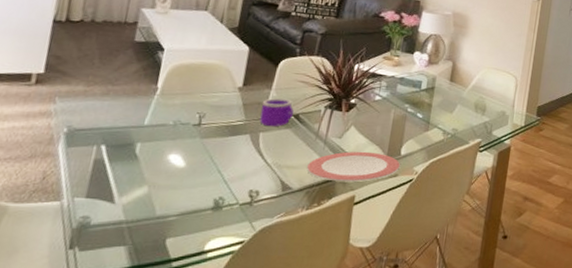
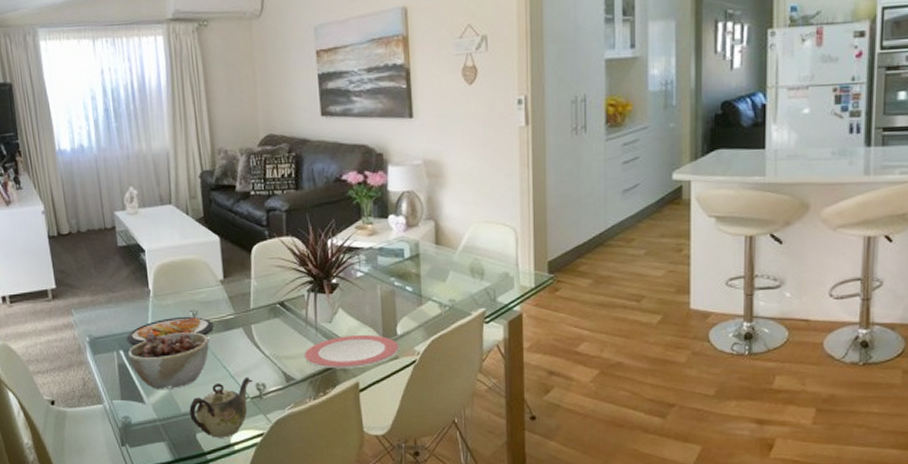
bowl: none [109,129,210,191] -> present [127,332,209,390]
dish: none [113,117,220,142] -> present [126,317,214,346]
teapot: none [164,182,246,244] -> present [189,376,252,438]
mug: present [259,98,295,127] -> none [245,287,279,318]

